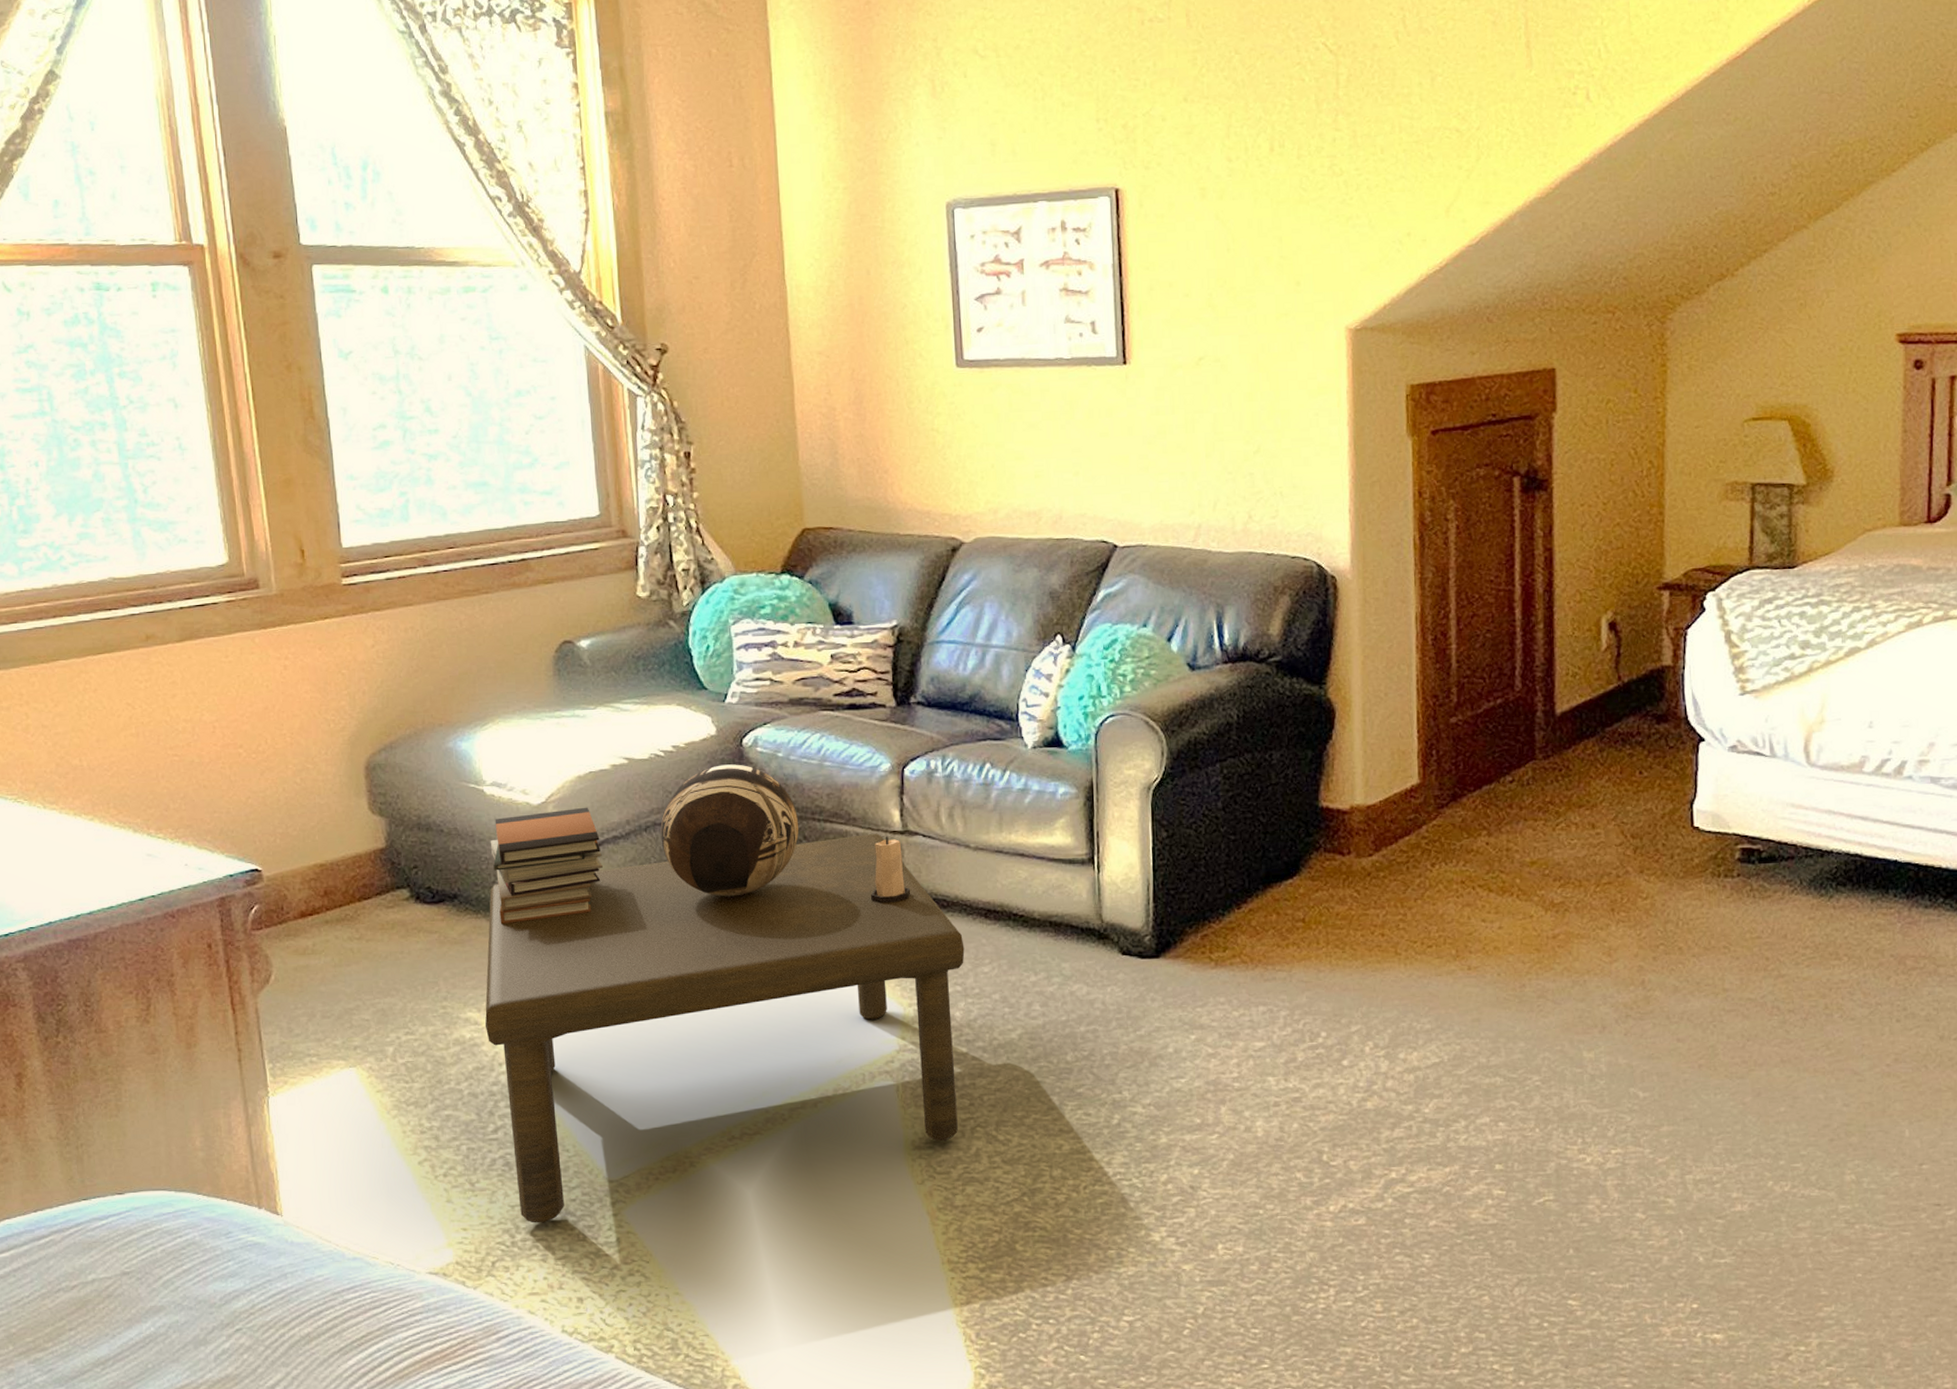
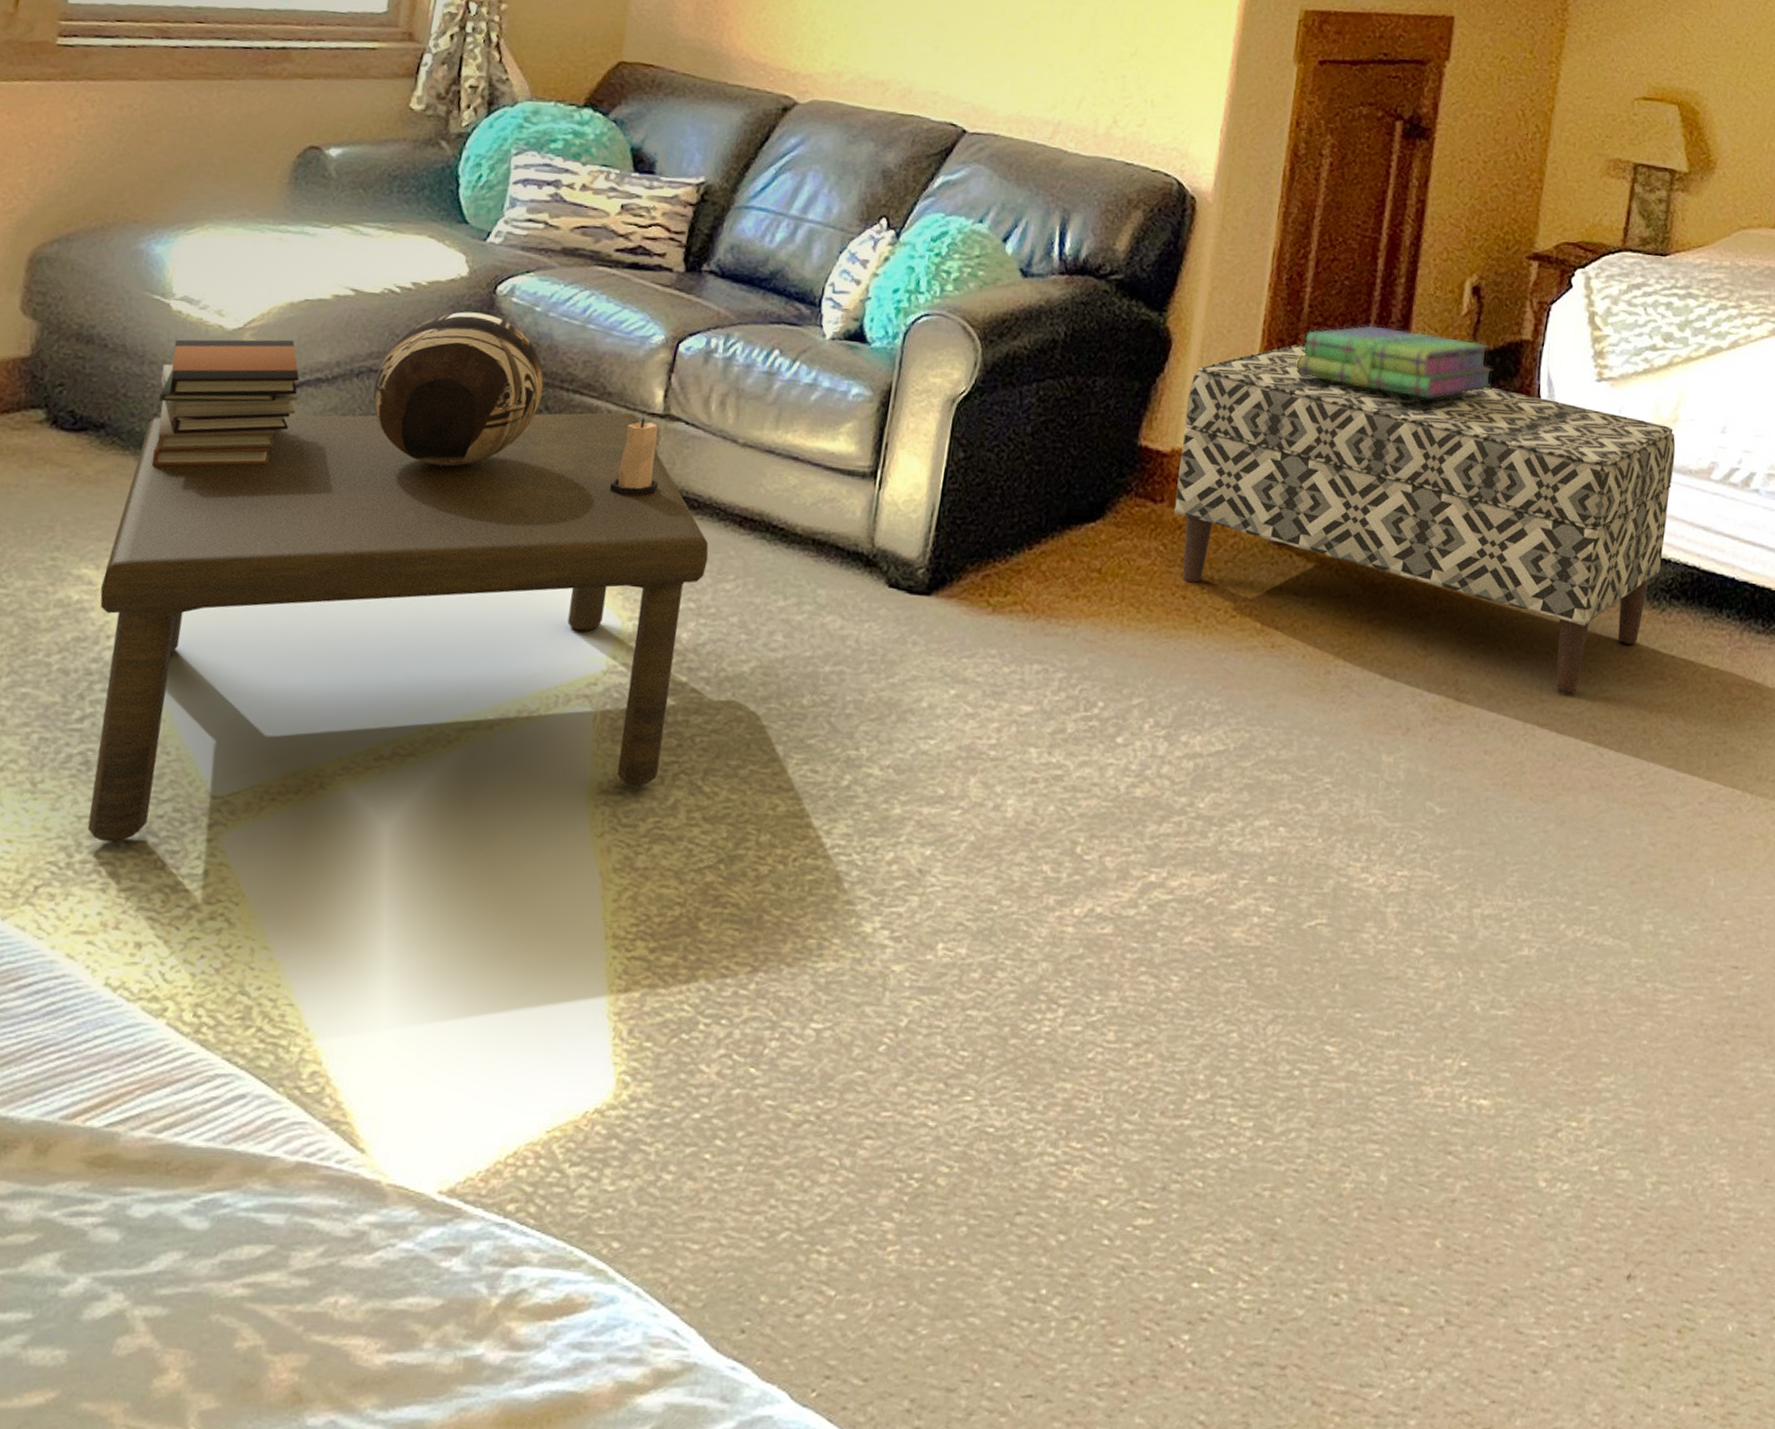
bench: none [1357,698,1826,981] -> present [1174,345,1676,693]
stack of books: none [1453,671,1640,730] -> present [1297,325,1493,397]

